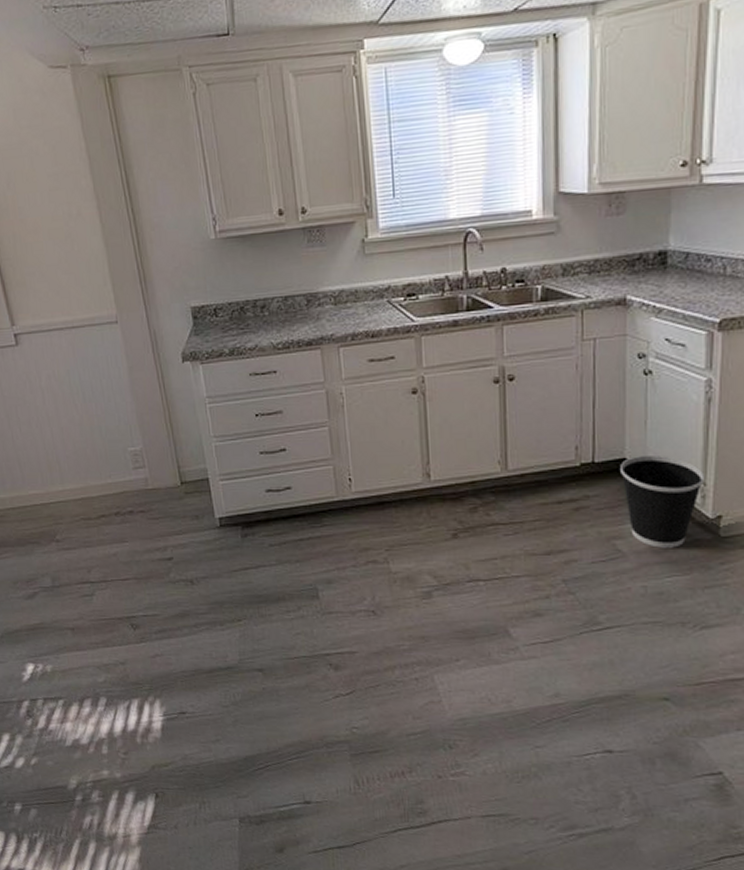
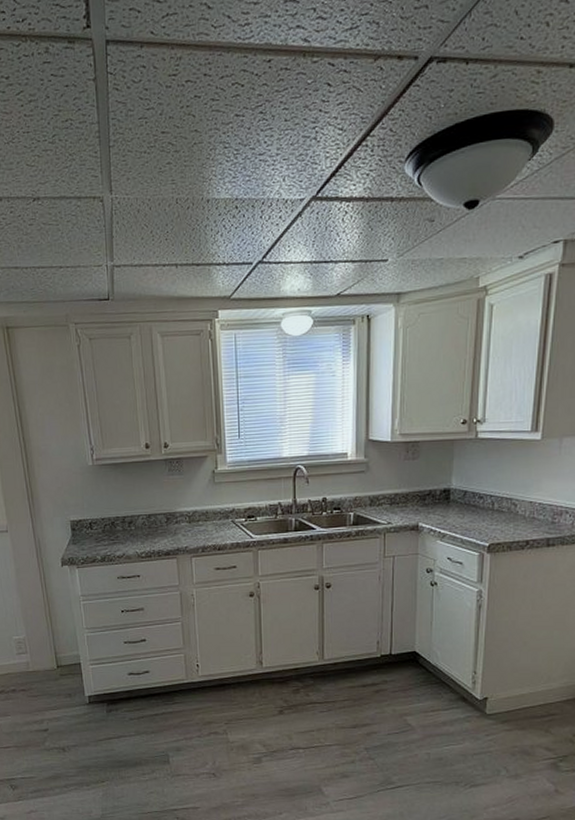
wastebasket: present [620,454,705,548] -> none [412,649,476,723]

